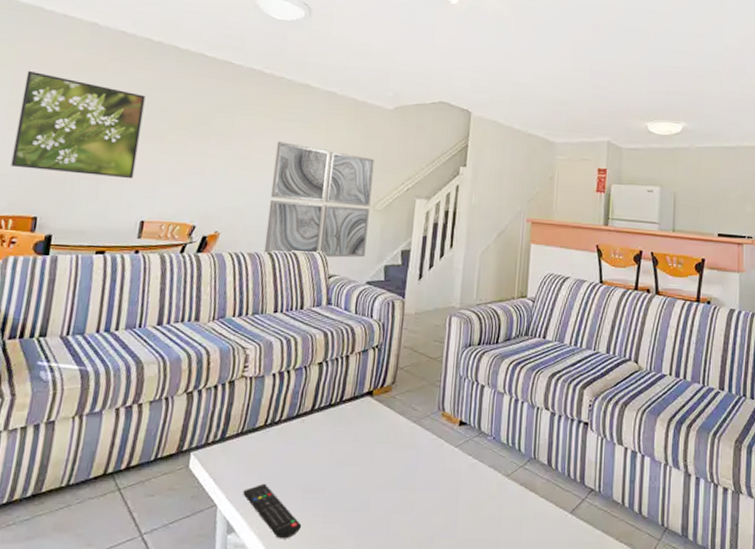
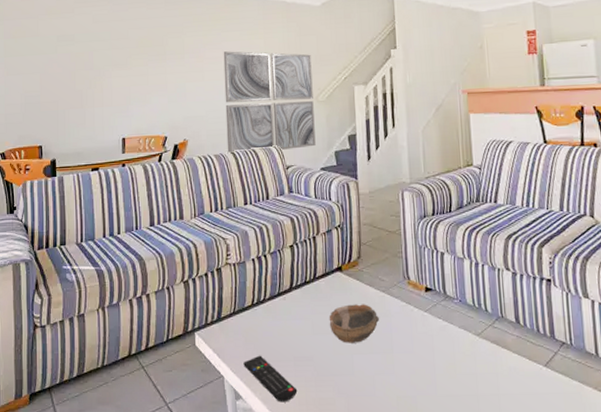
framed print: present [10,70,146,179] -> none [13,22,110,107]
bowl: none [349,433,405,477] -> present [329,304,379,343]

